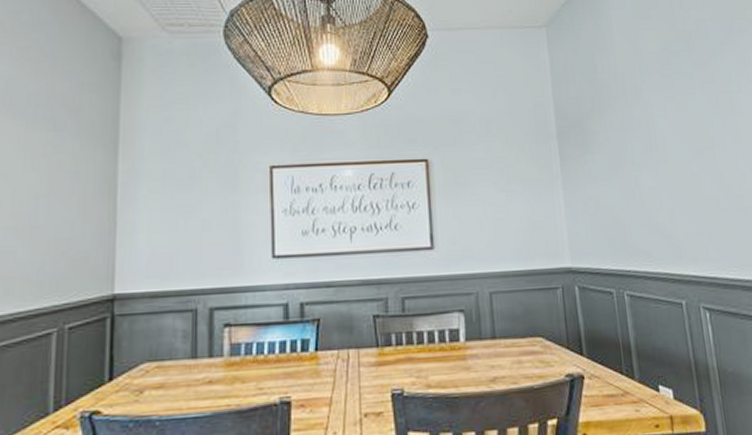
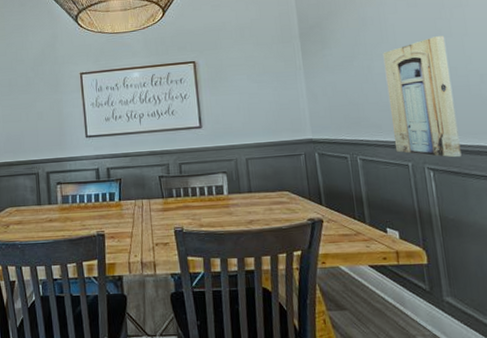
wall art: none [651,147,739,295] -> present [383,36,462,158]

